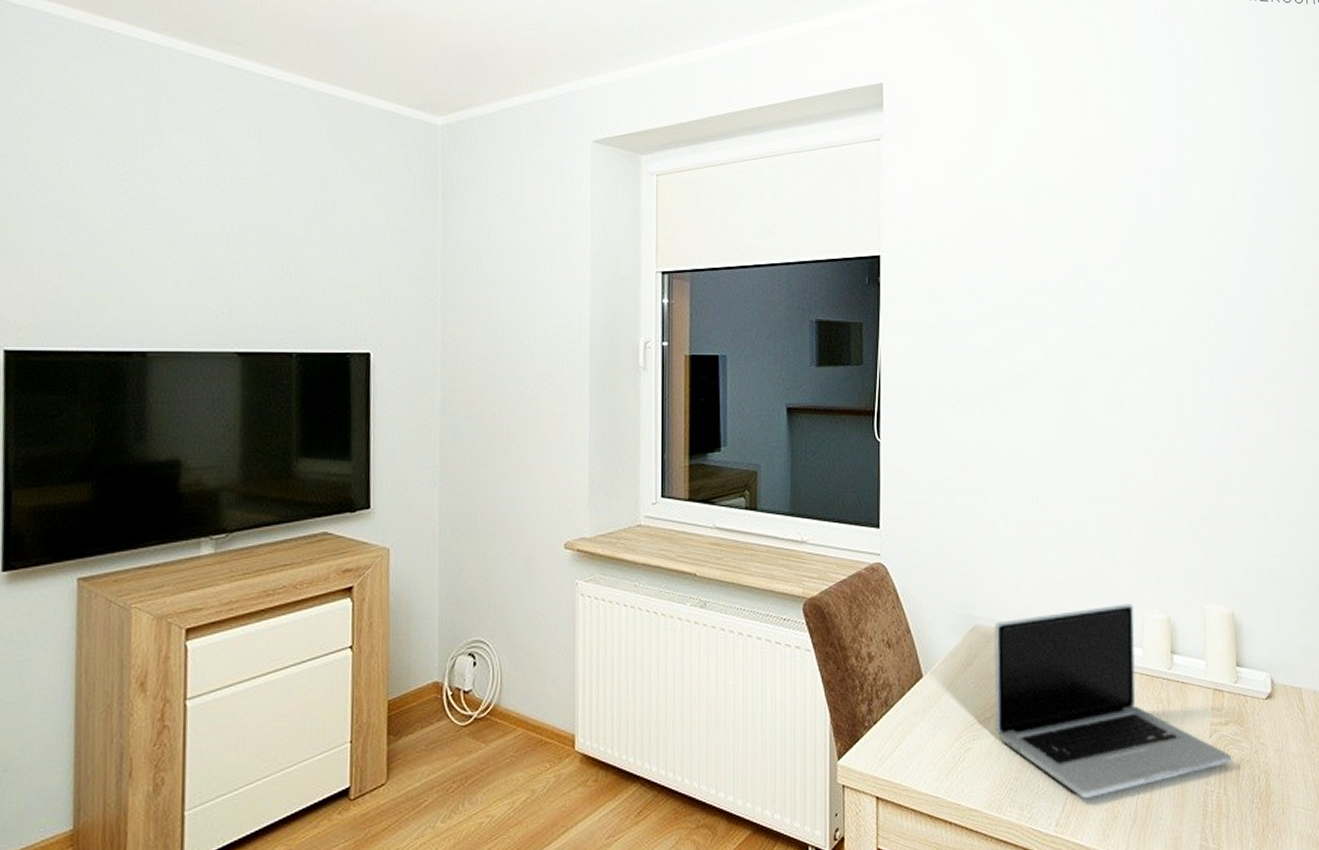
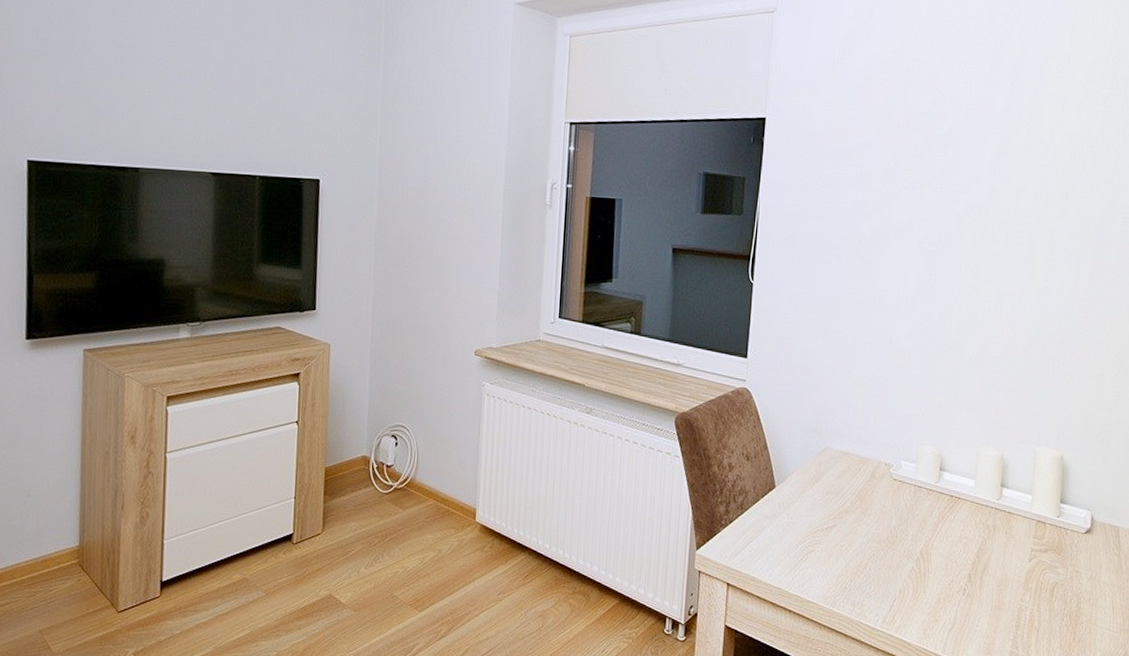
laptop: present [994,603,1232,798] -> none [836,440,1048,602]

